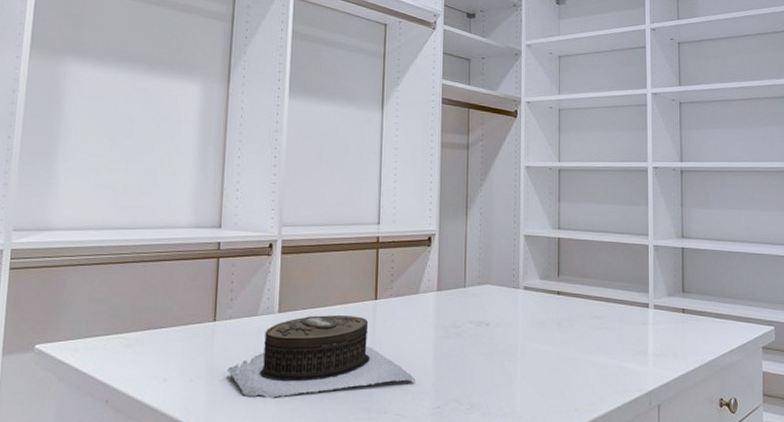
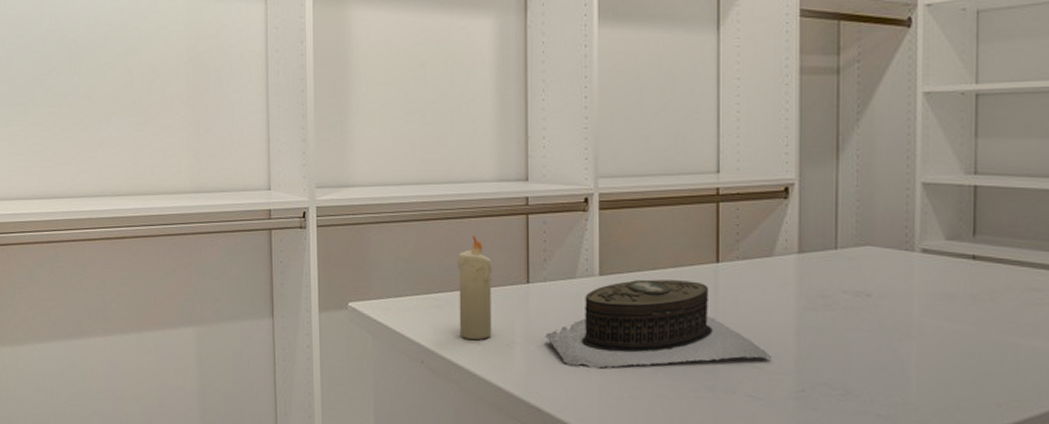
candle: none [146,277,183,376] -> present [457,235,493,340]

